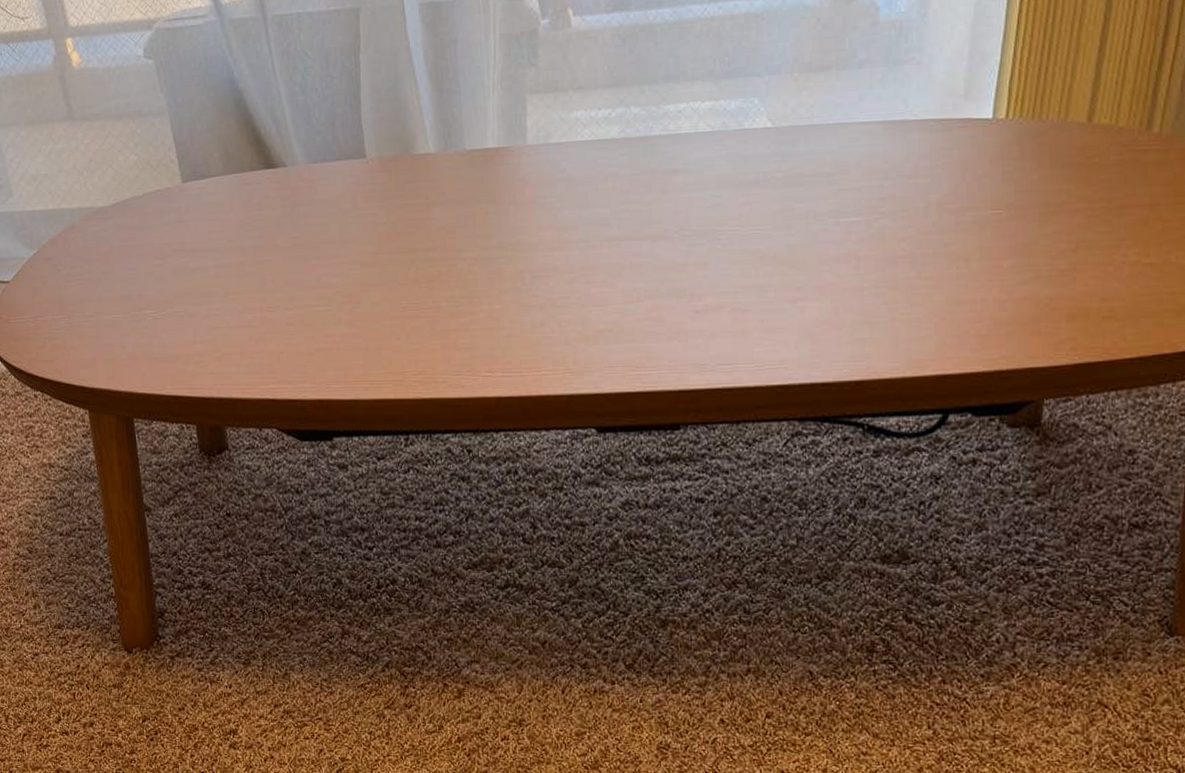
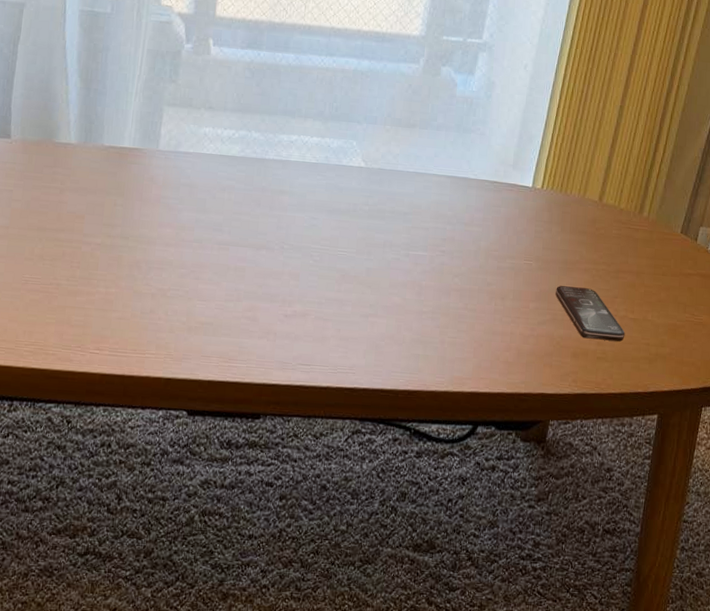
mobile phone: none [1037,233,1140,296] -> present [555,286,625,342]

